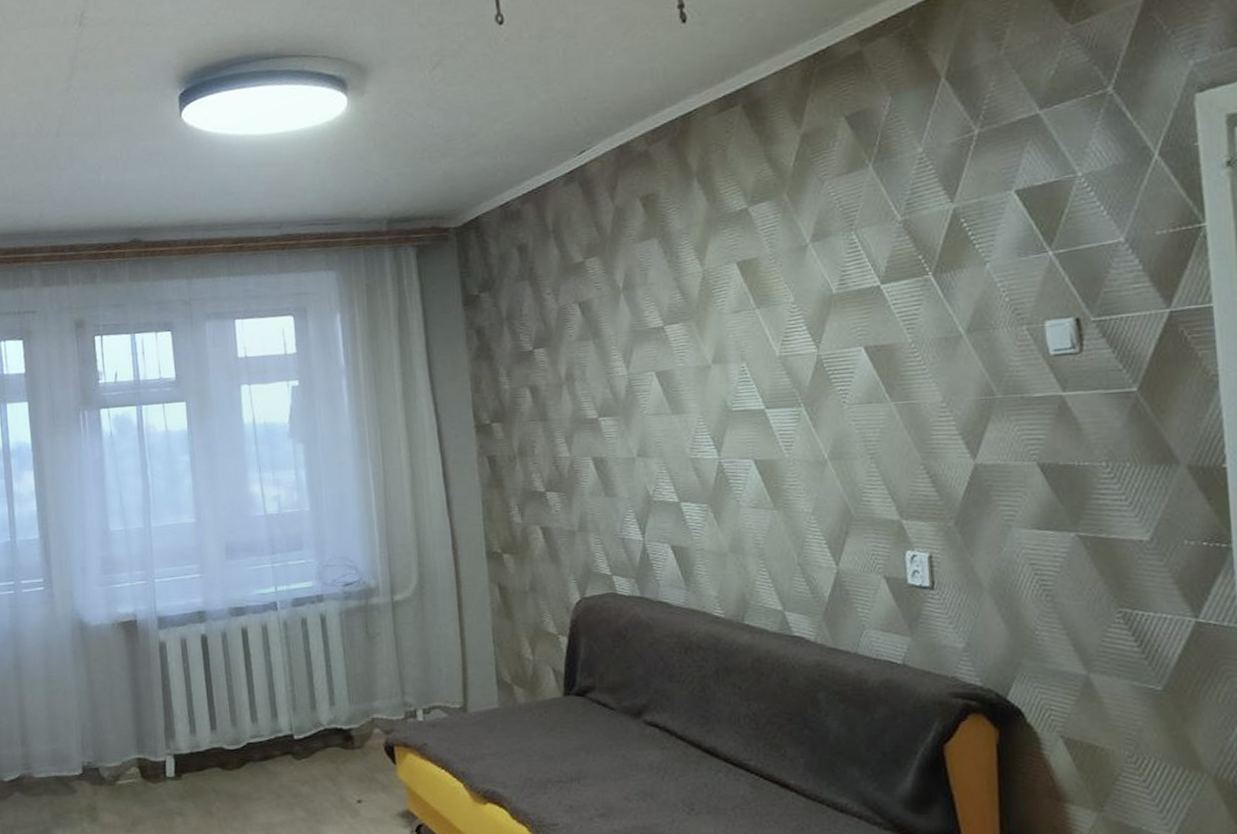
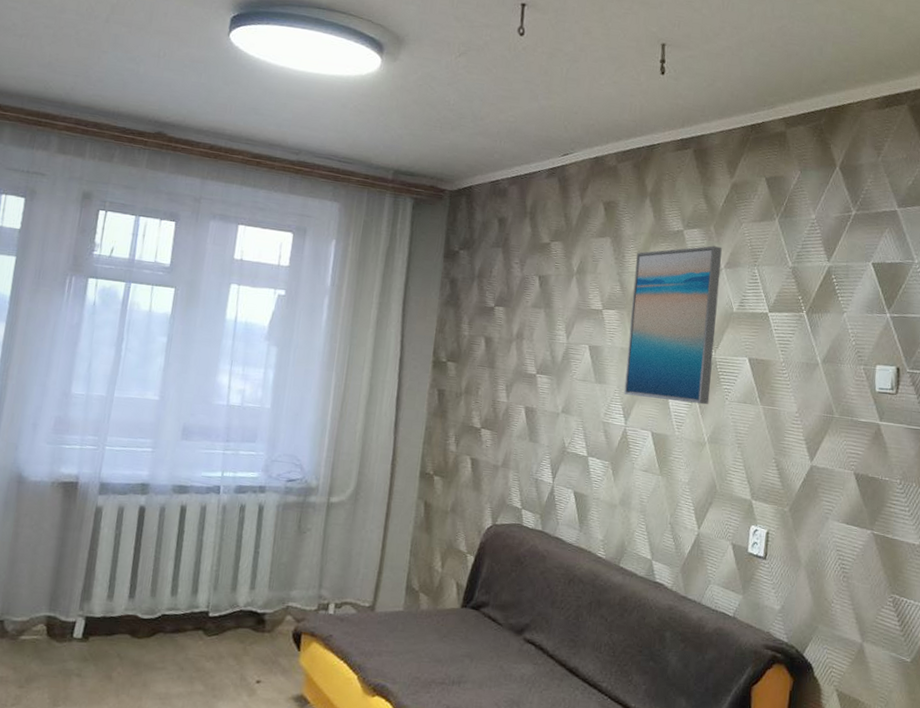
wall art: none [694,217,822,421] -> present [624,245,722,405]

